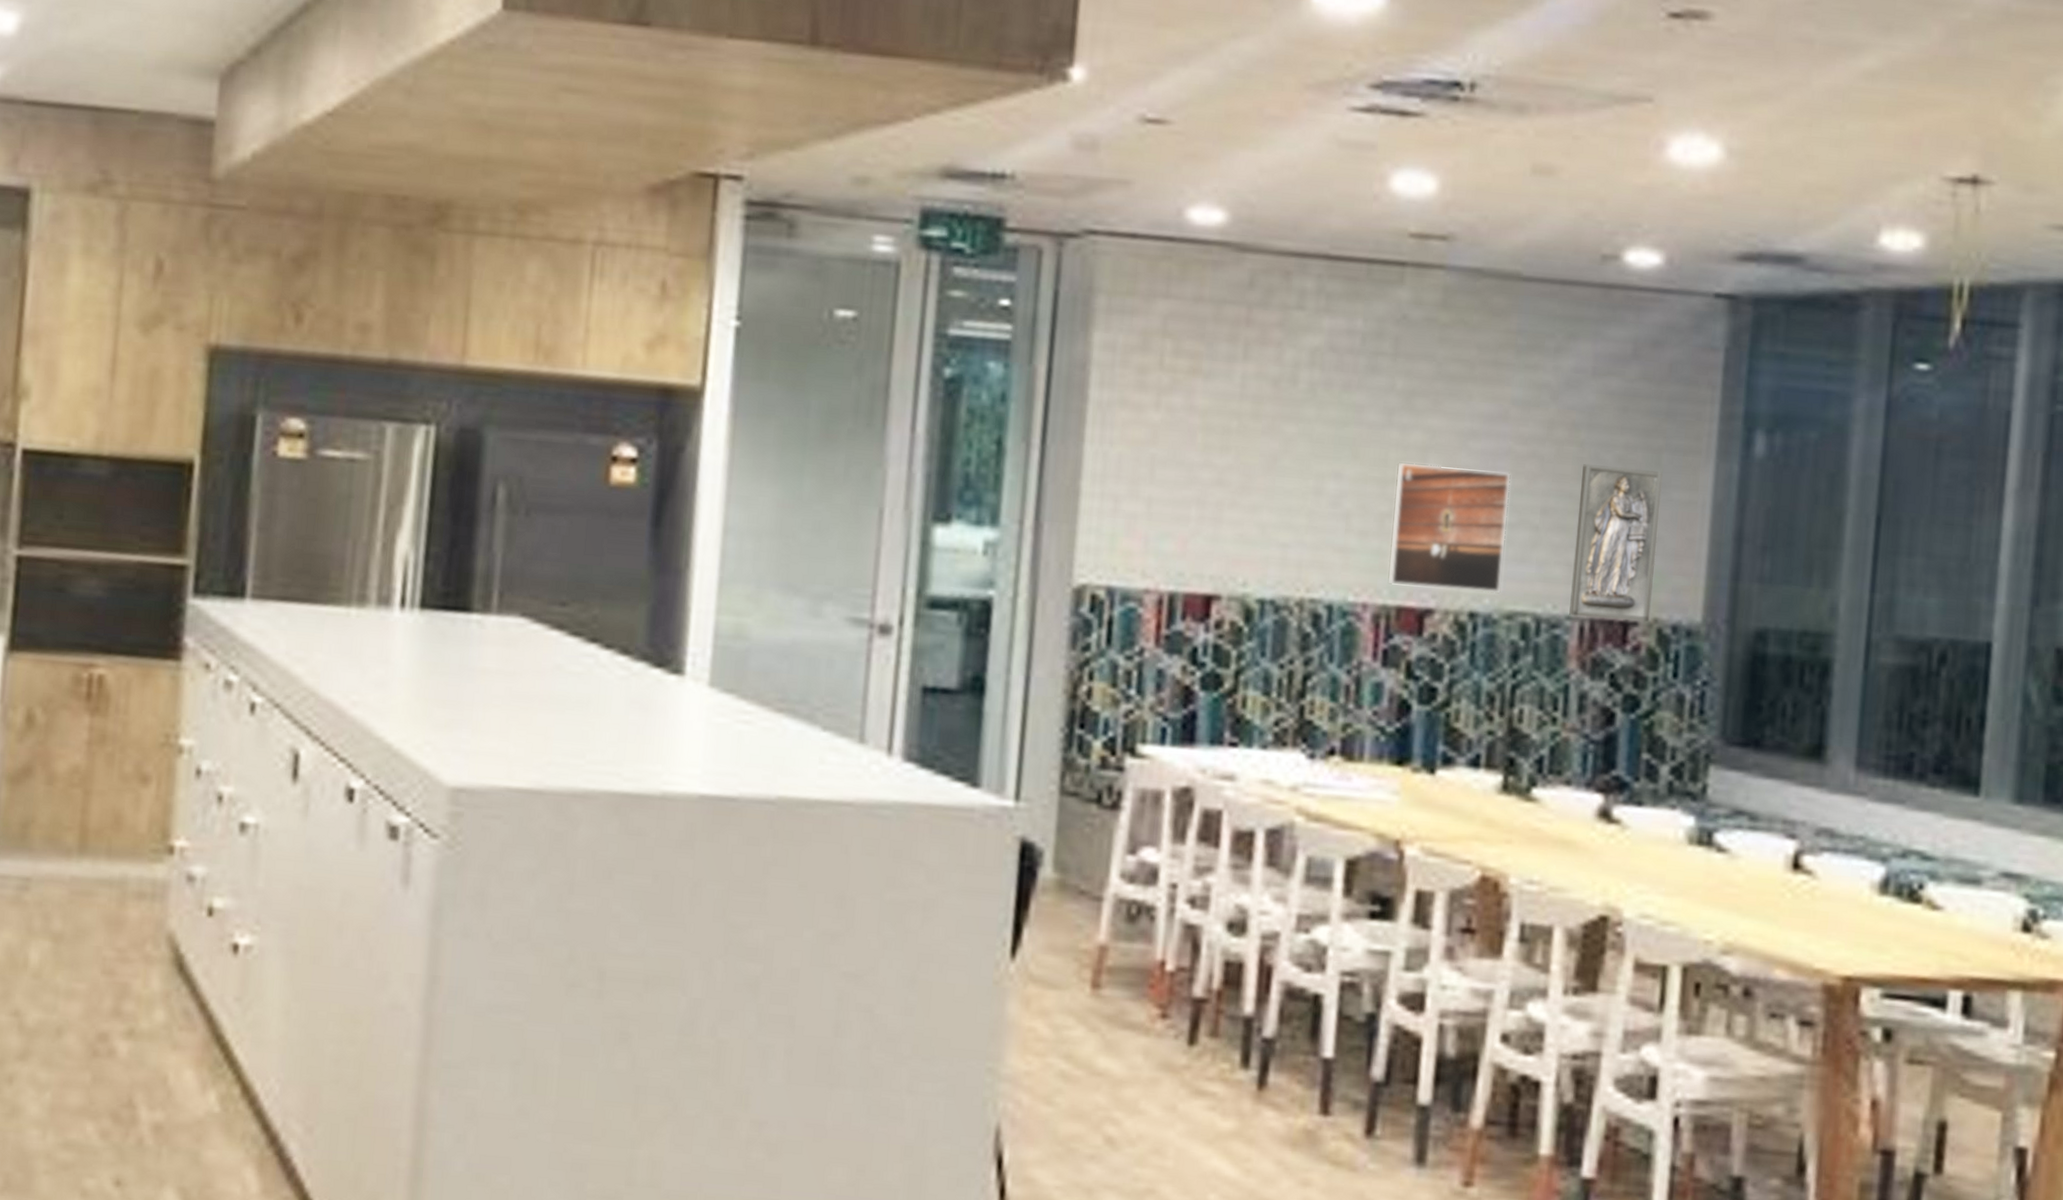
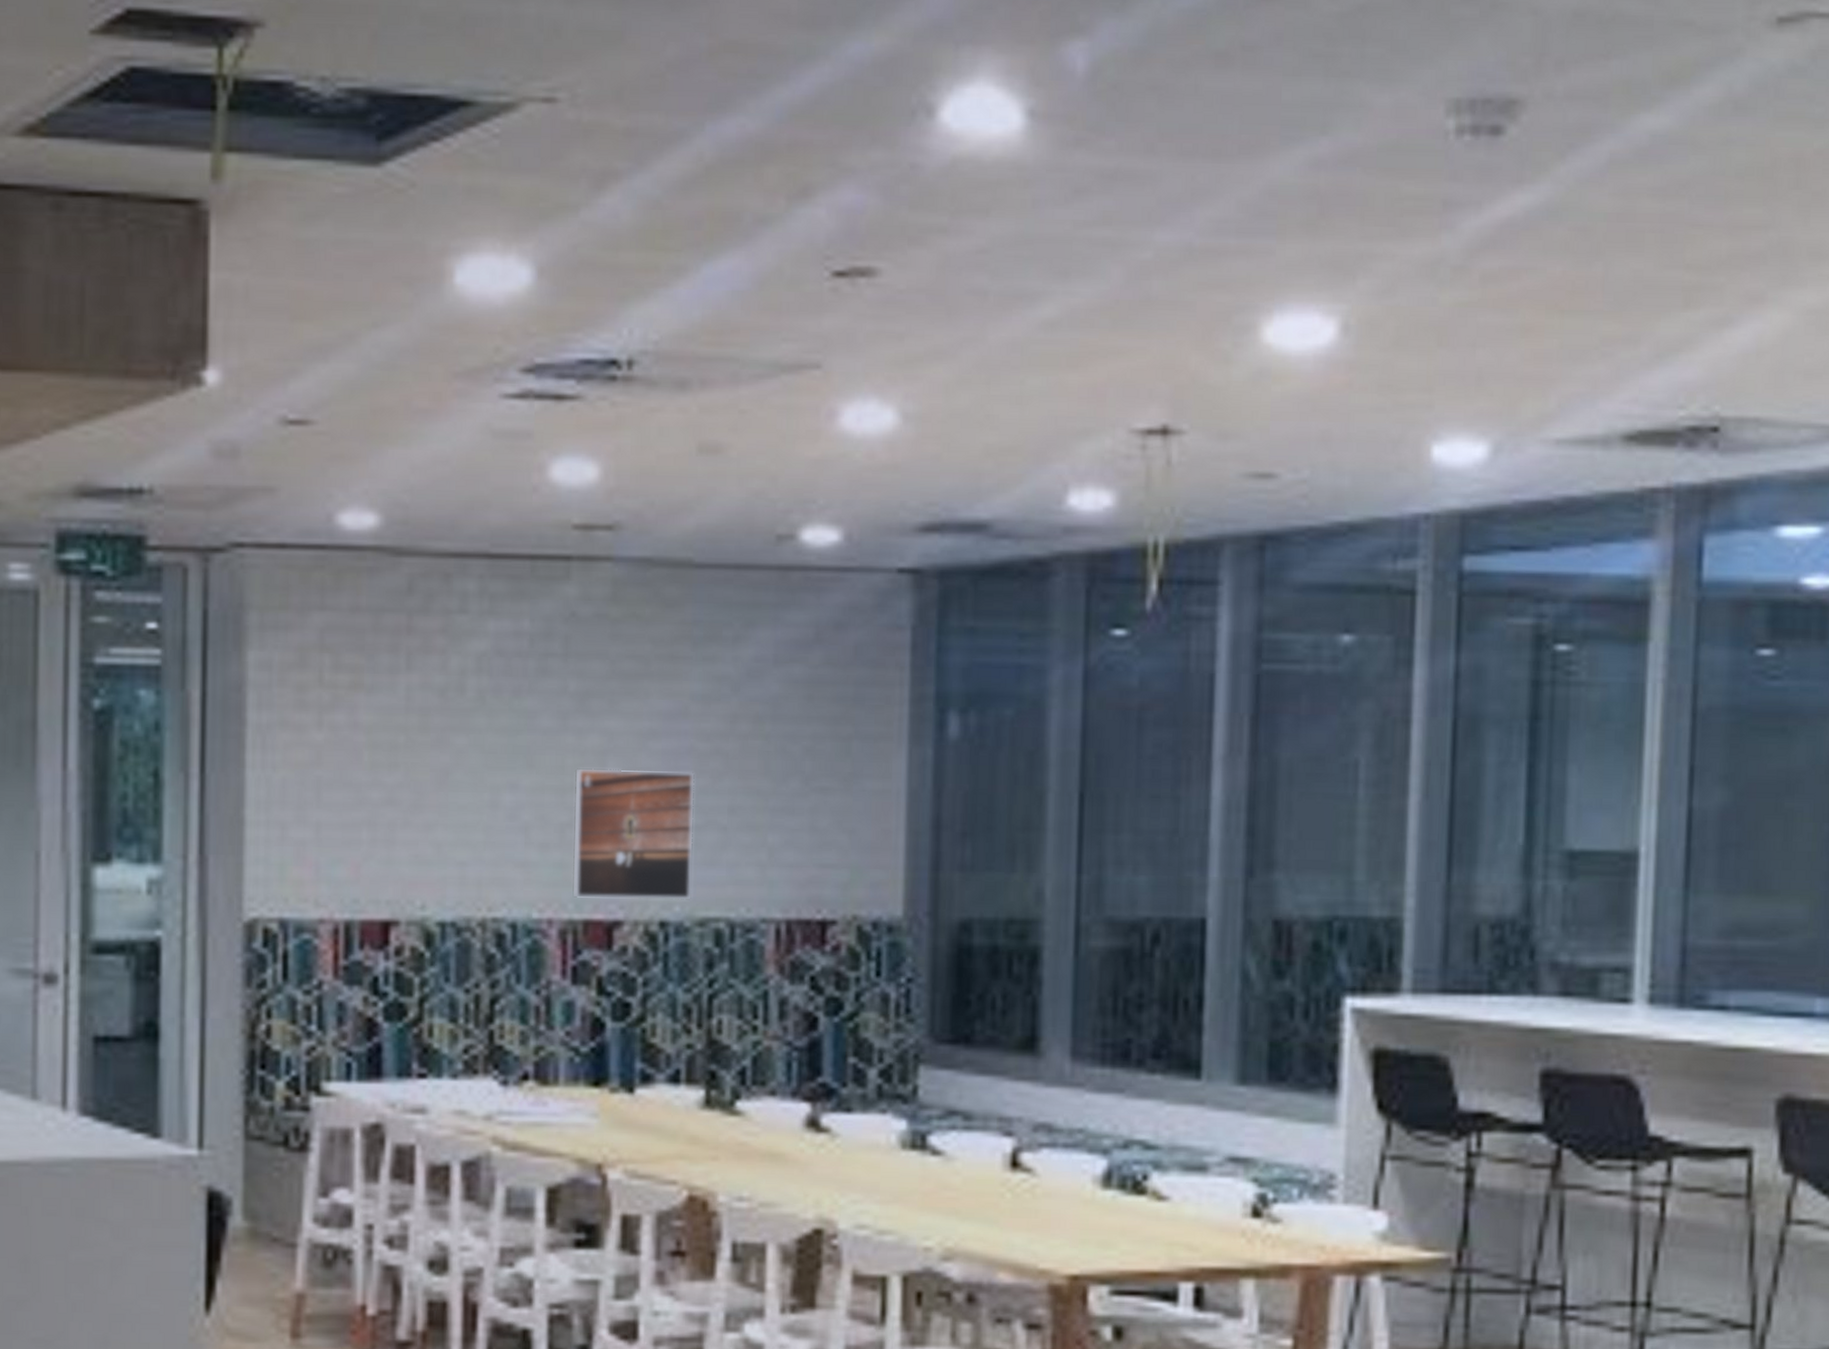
relief panel: present [1569,463,1663,622] -> none [764,757,854,920]

